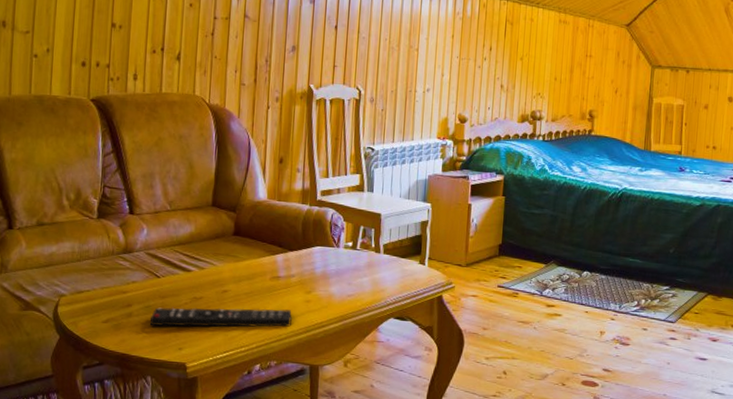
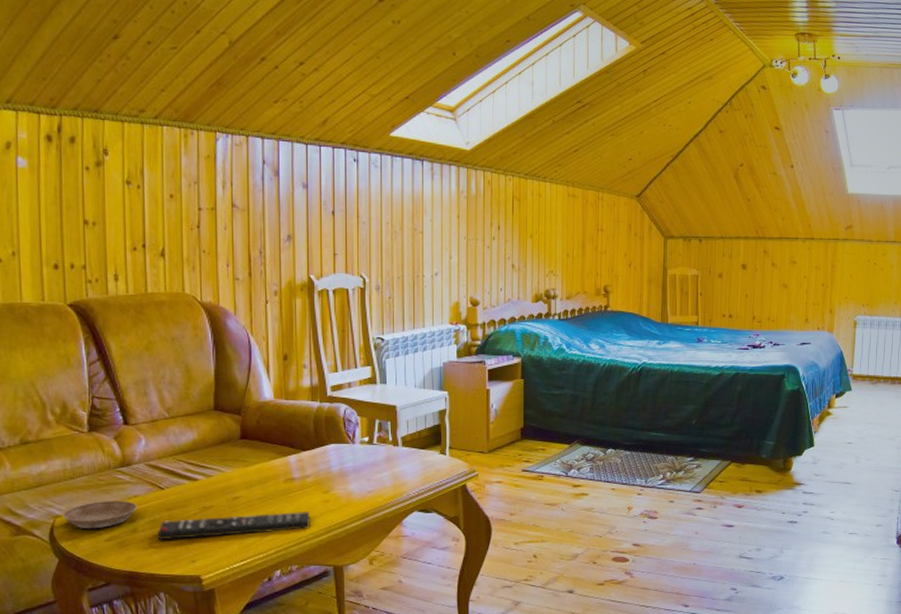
saucer: none [67,284,134,310] -> present [63,501,137,529]

